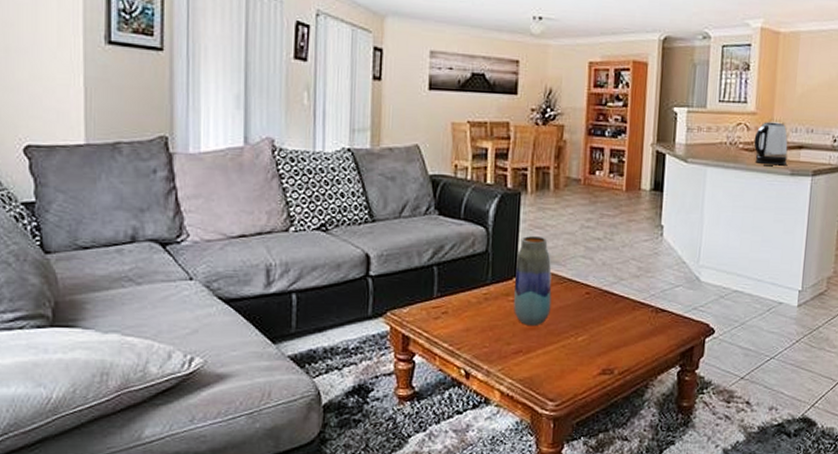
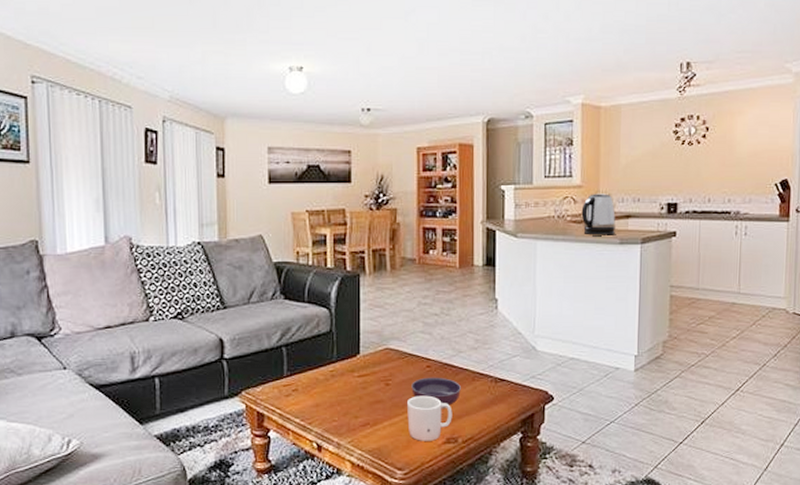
vase: present [512,236,552,327] -> none [358,315,394,400]
mug: none [562,323,610,372] -> present [407,395,453,441]
bowl: none [568,304,620,339] -> present [411,377,461,410]

